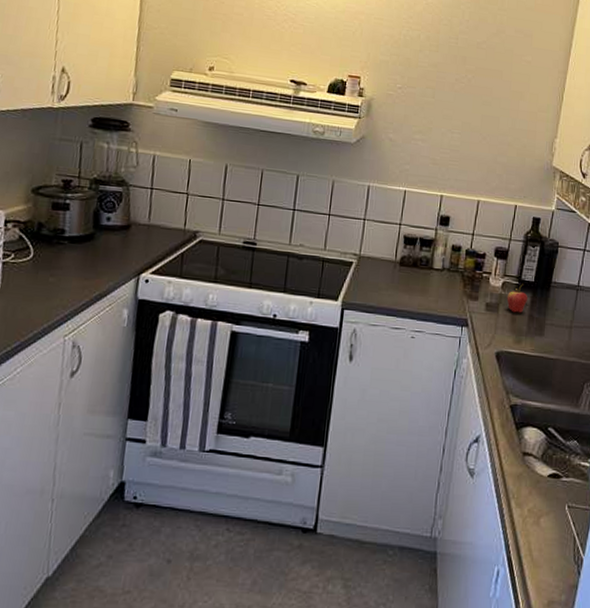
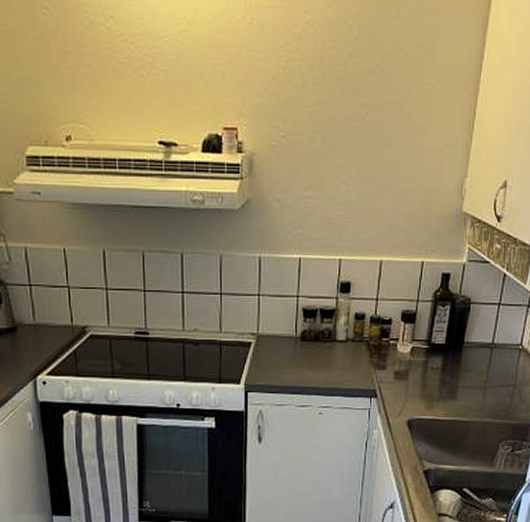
fruit: present [506,283,527,313] -> none [416,346,438,378]

